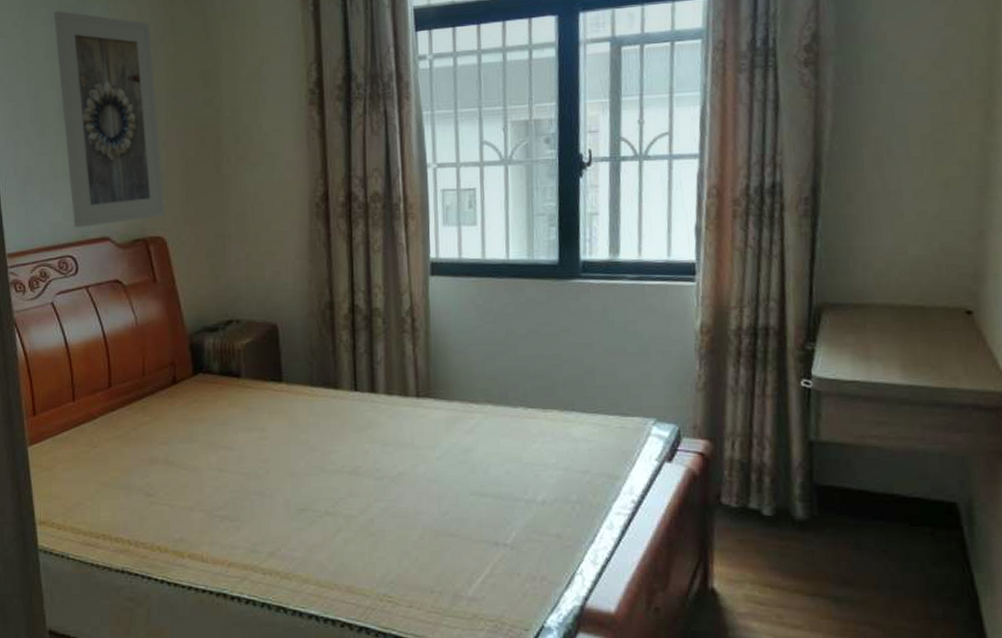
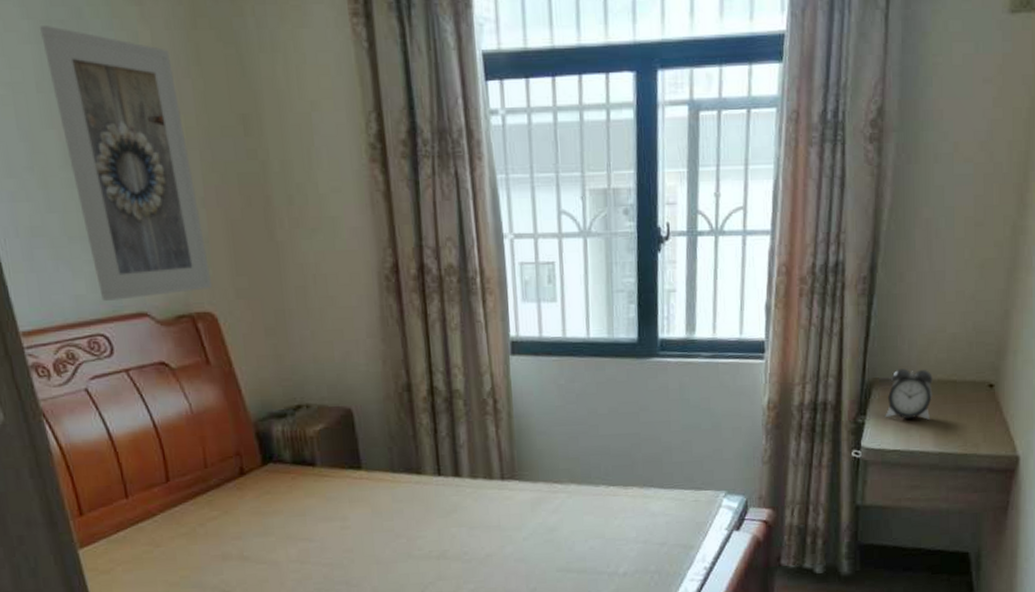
alarm clock: none [839,292,896,348] -> present [885,368,933,420]

